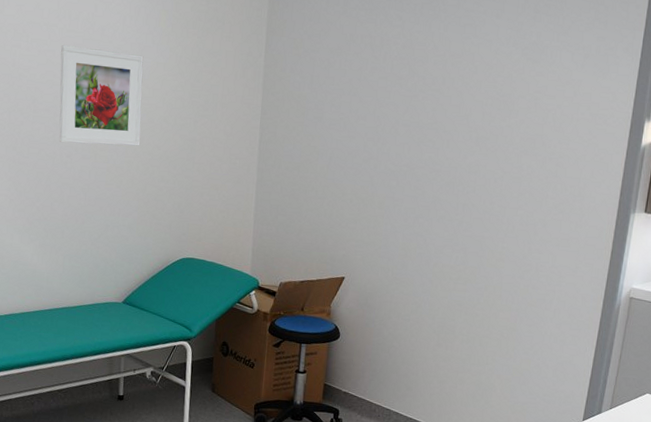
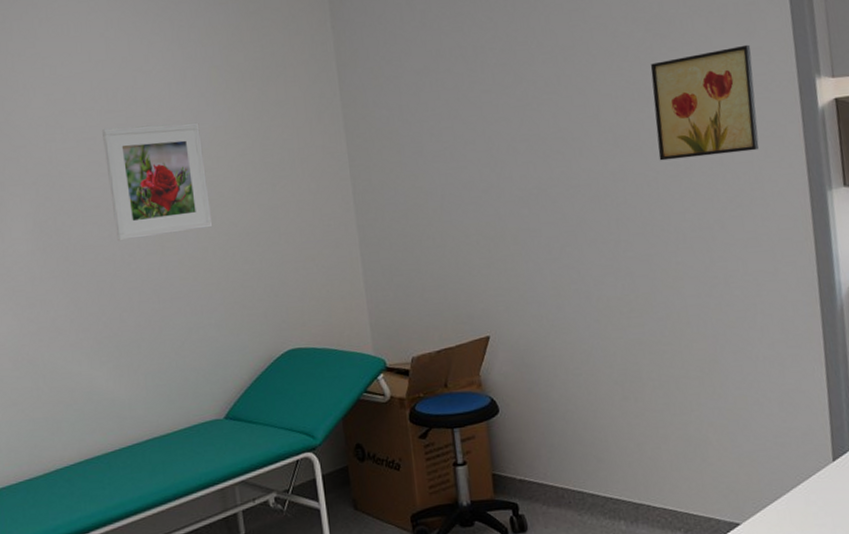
wall art: none [508,82,602,170] -> present [650,44,760,161]

